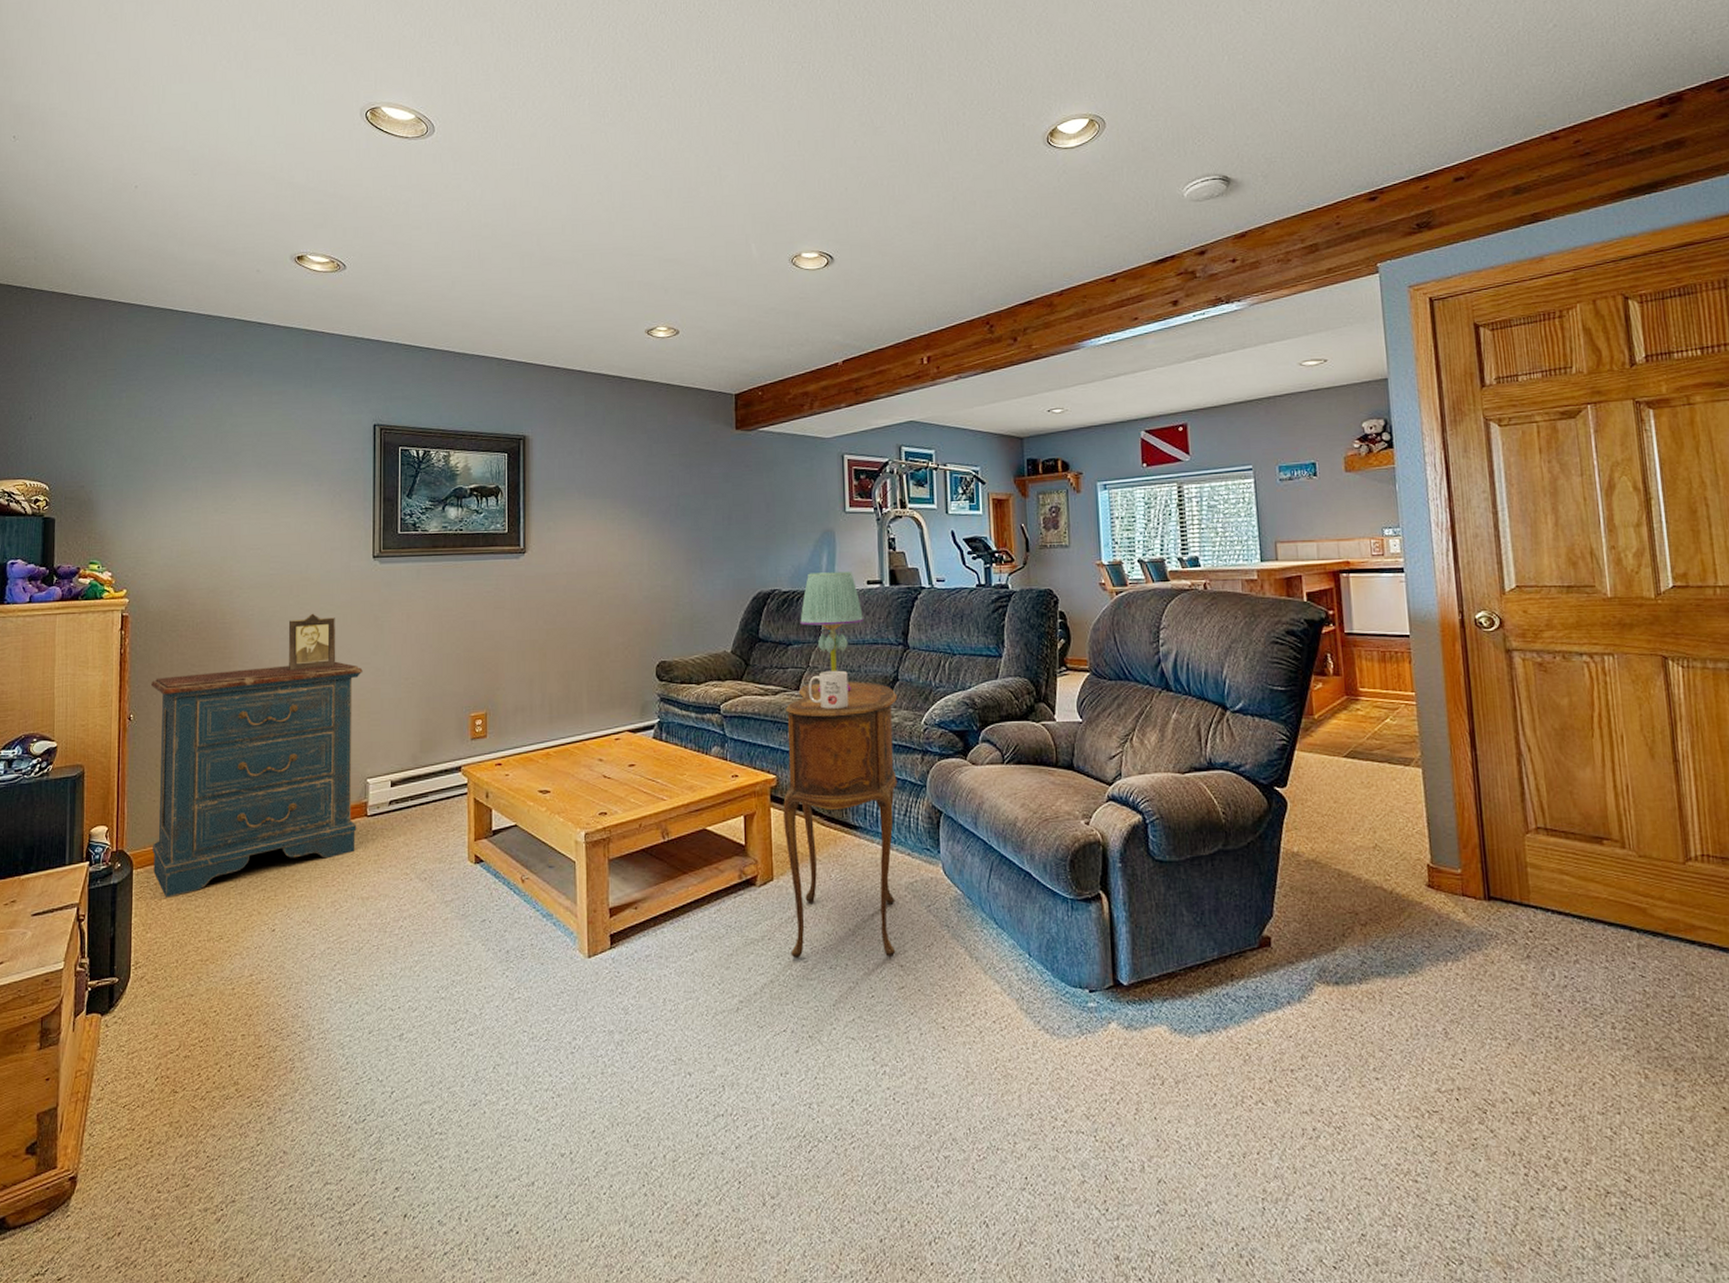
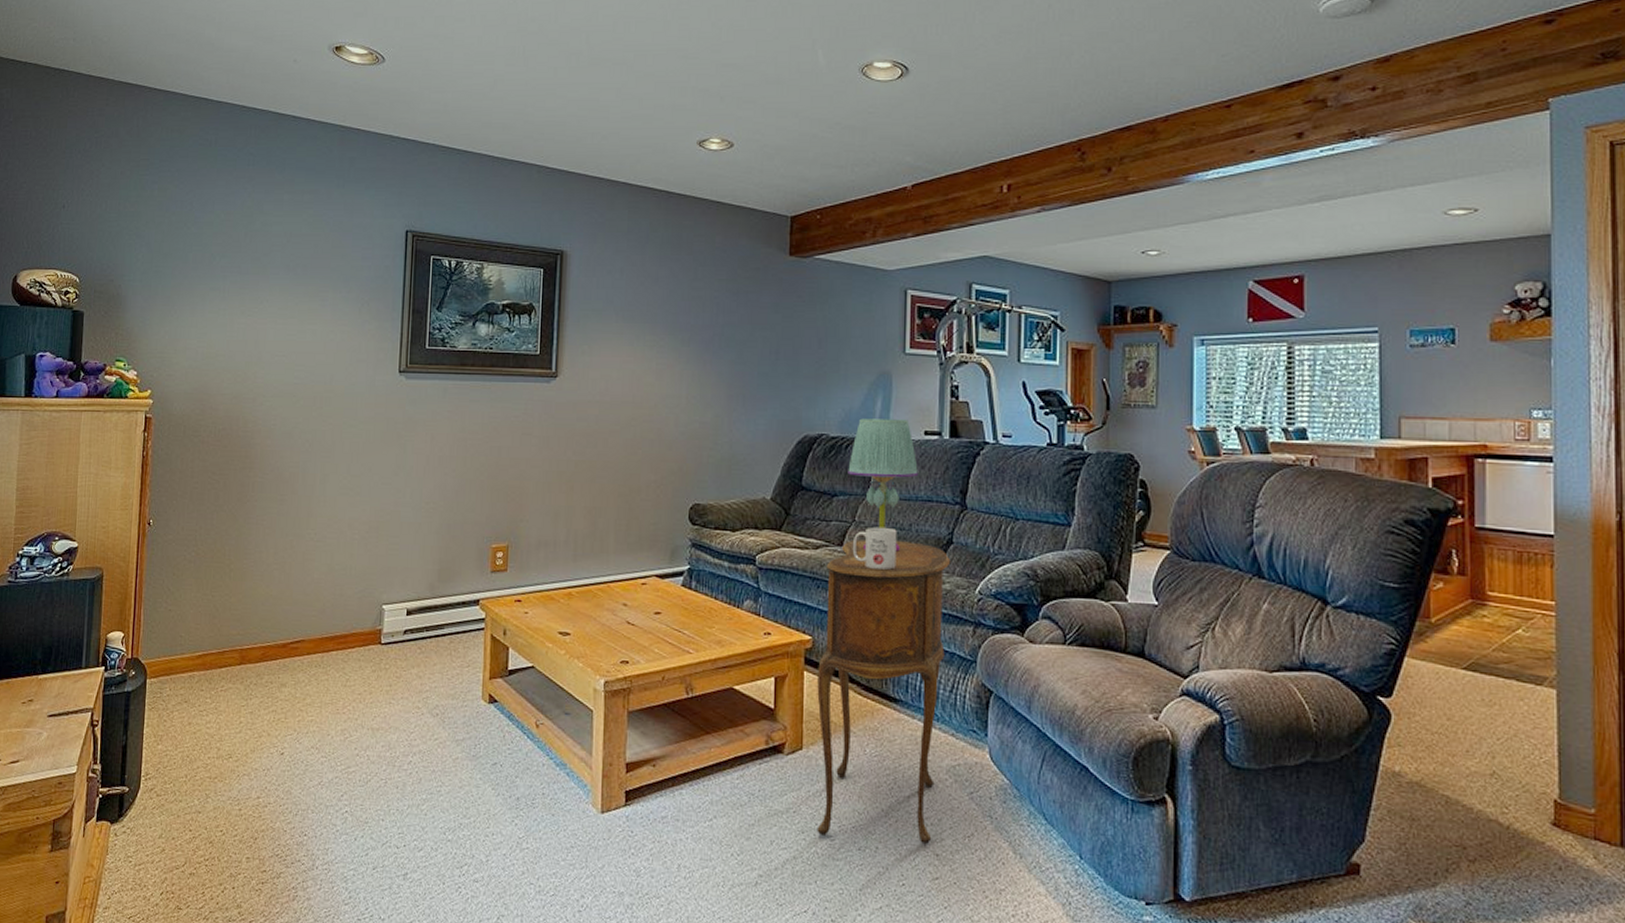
dresser: present [150,661,363,898] -> none [166,479,383,711]
photo frame: present [288,613,336,671] -> none [309,427,358,486]

